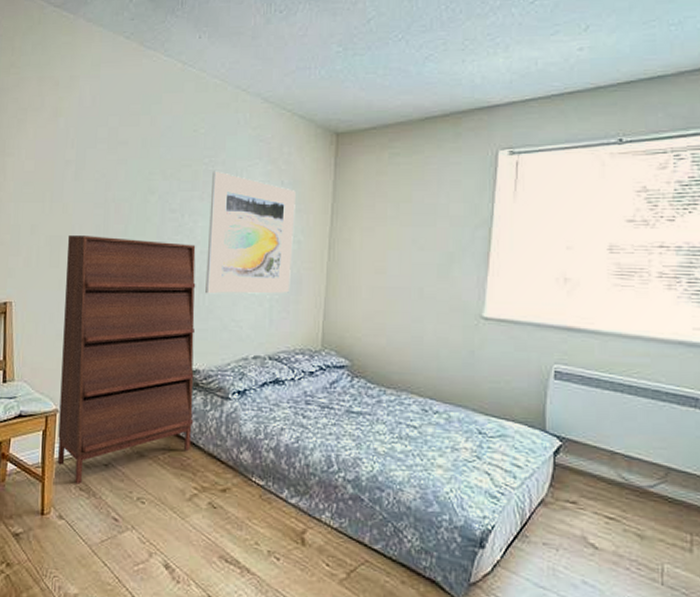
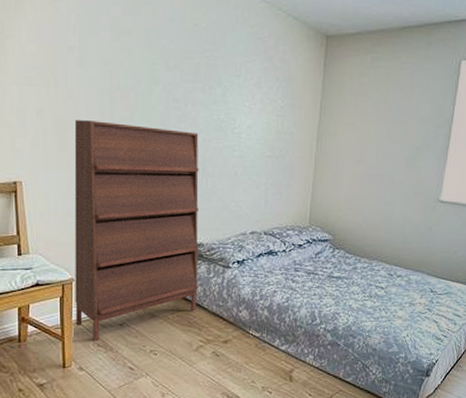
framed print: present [205,171,296,294] -> none [208,64,289,179]

